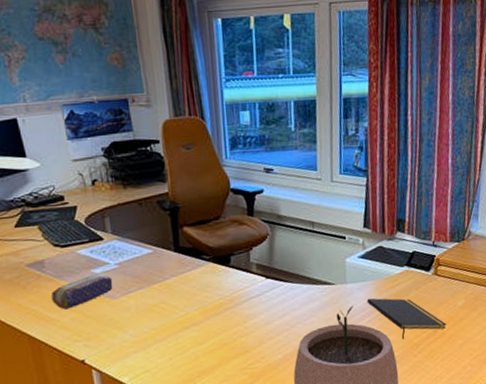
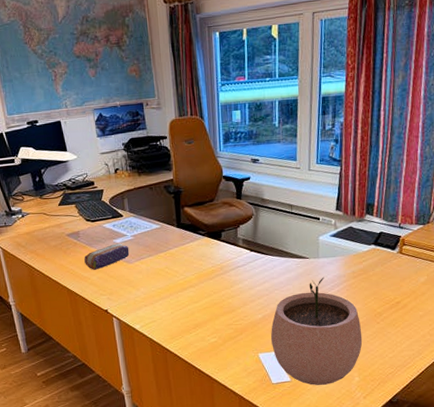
notepad: present [367,298,447,339] -> none [336,271,409,308]

